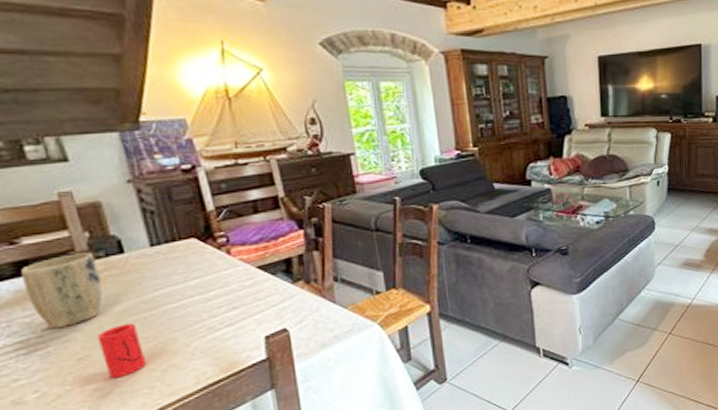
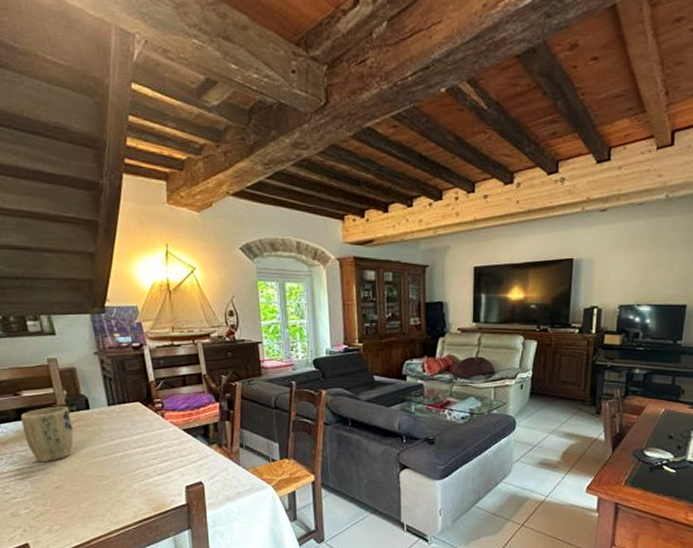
cup: present [97,322,147,379] -> none [68,463,101,506]

